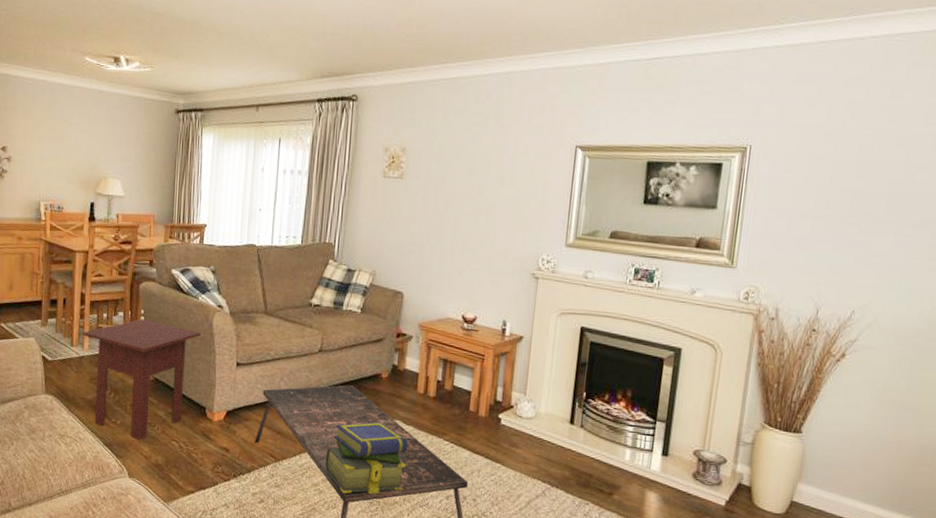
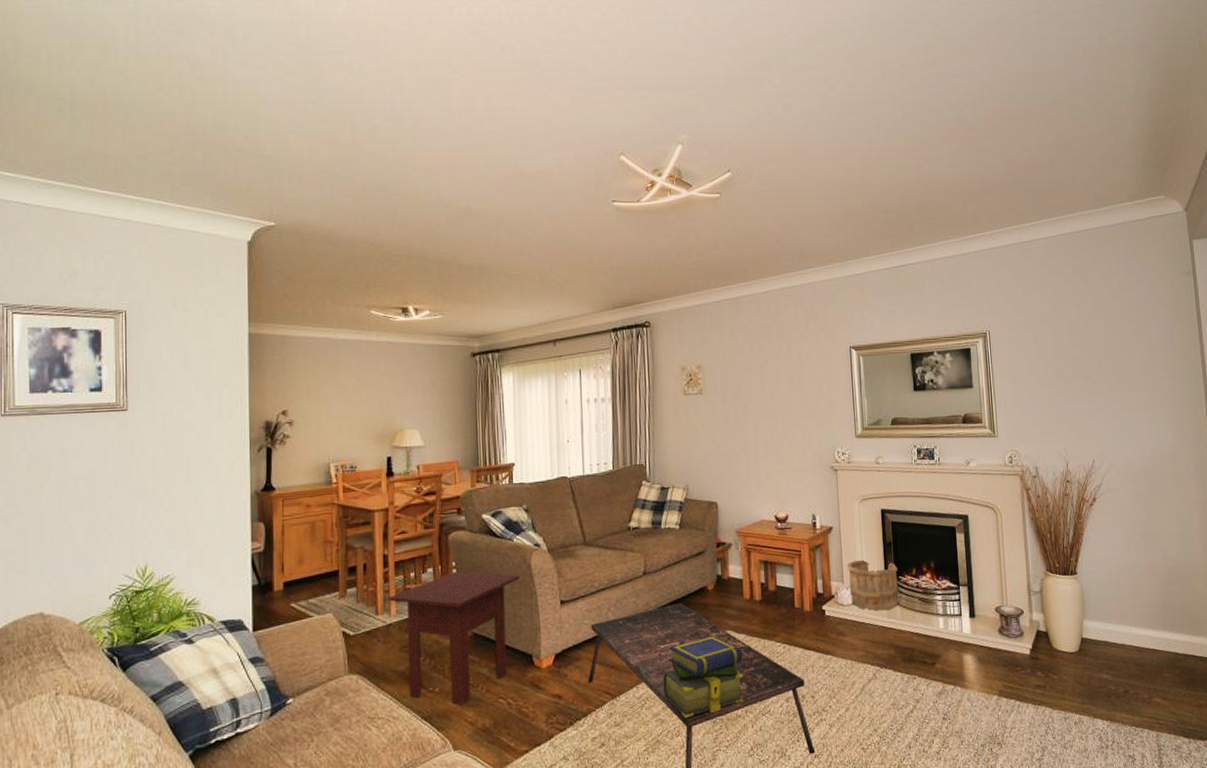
wooden bucket: none [531,374,589,431] -> present [846,560,899,610]

